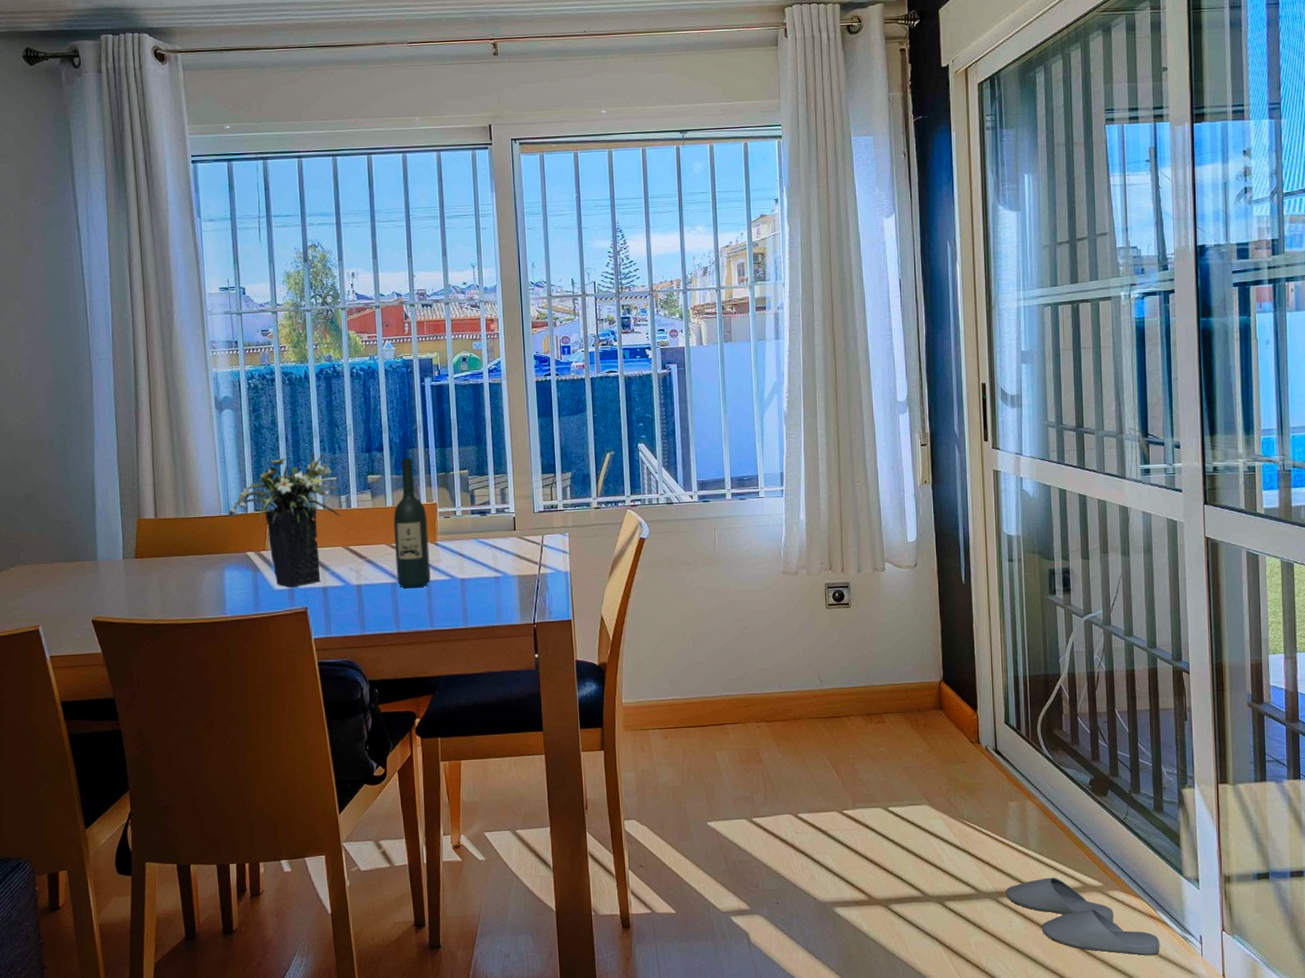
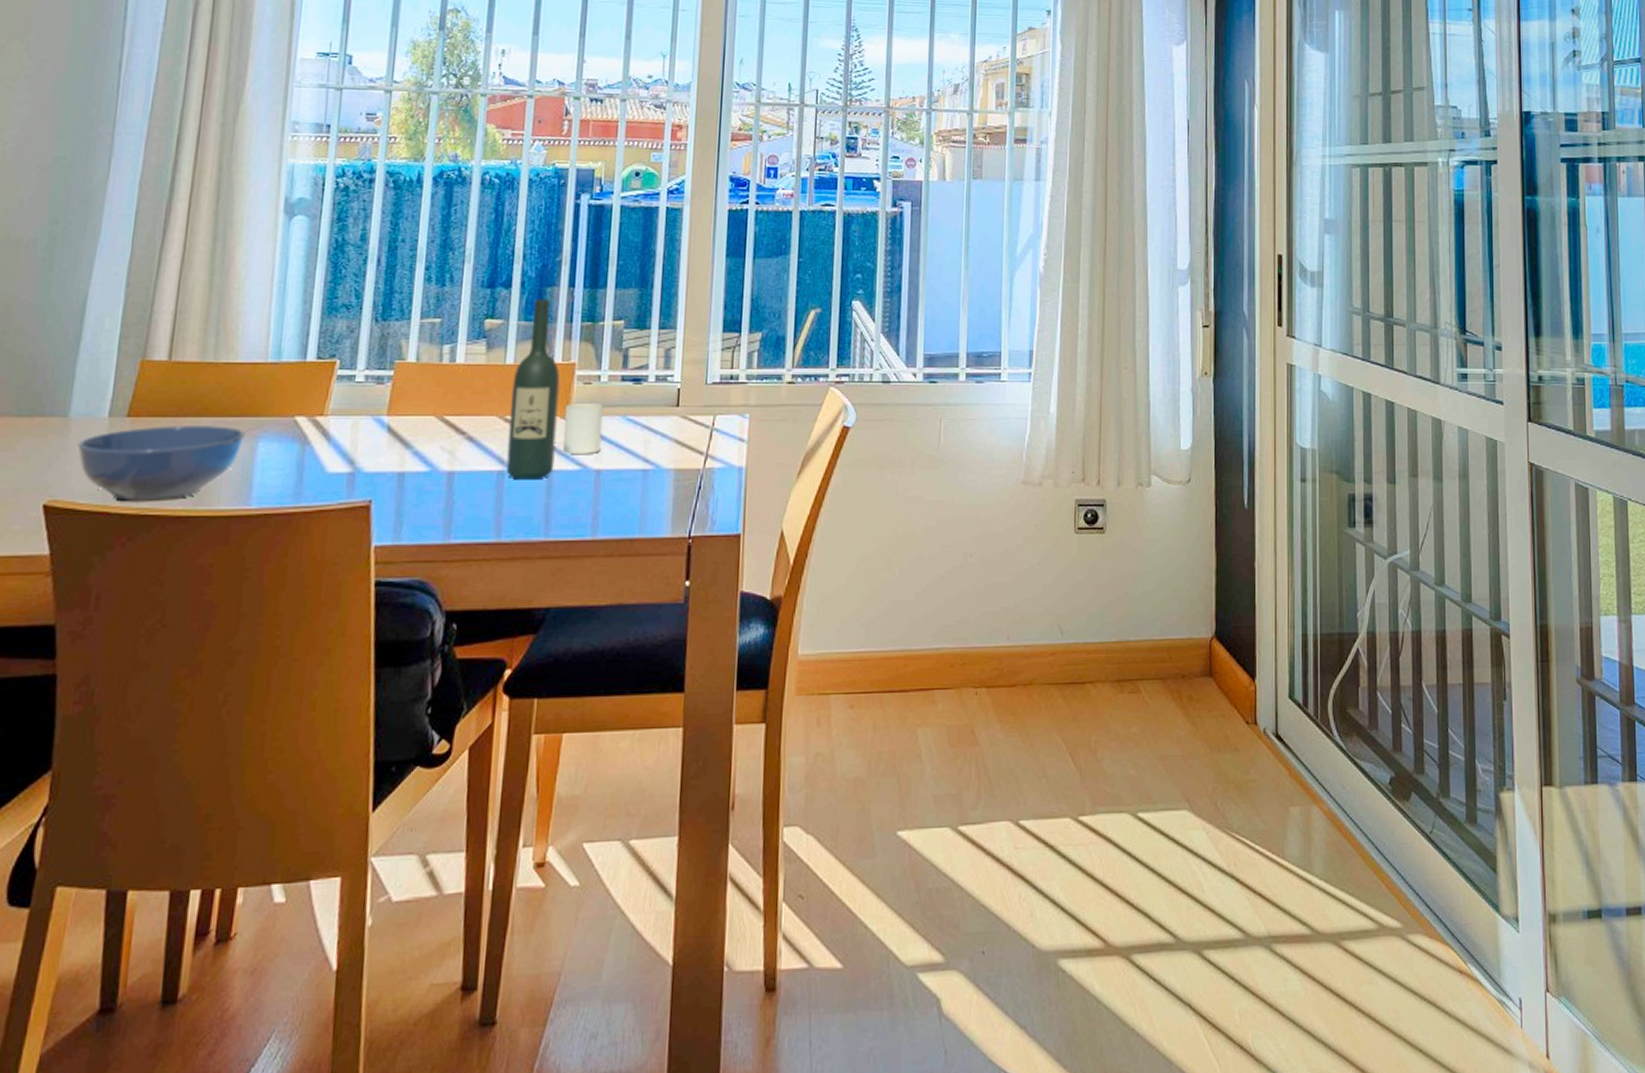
bowl: none [106,561,216,615] -> present [77,426,246,501]
flower arrangement: present [229,451,340,588] -> none [278,281,439,471]
cup: none [433,531,463,569] -> present [562,402,604,455]
slippers: present [1005,877,1160,955] -> none [1281,915,1471,1028]

